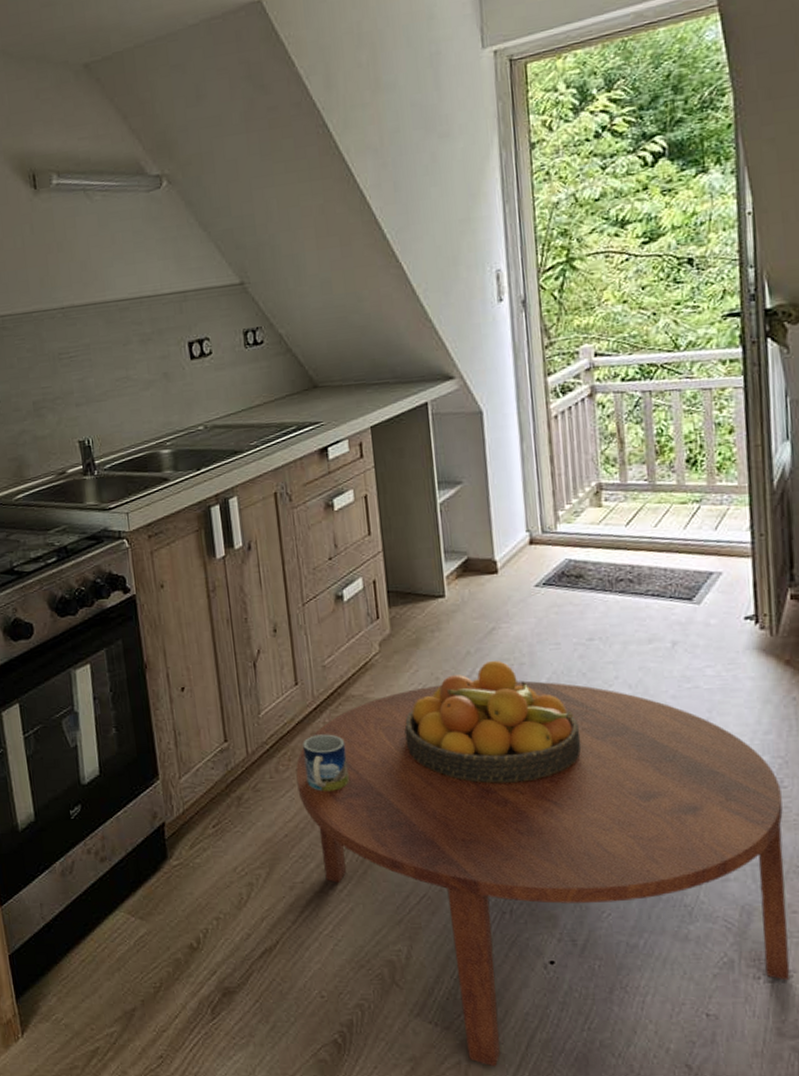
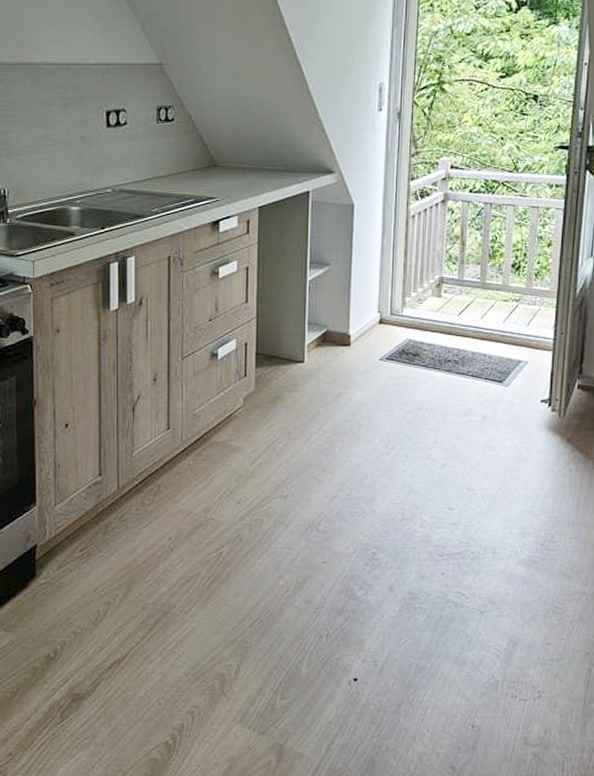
coffee table: present [295,680,791,1067] -> none [159,439,551,767]
mug: present [303,734,349,791] -> none [168,474,205,525]
fruit bowl: present [404,661,582,784] -> none [257,421,401,526]

